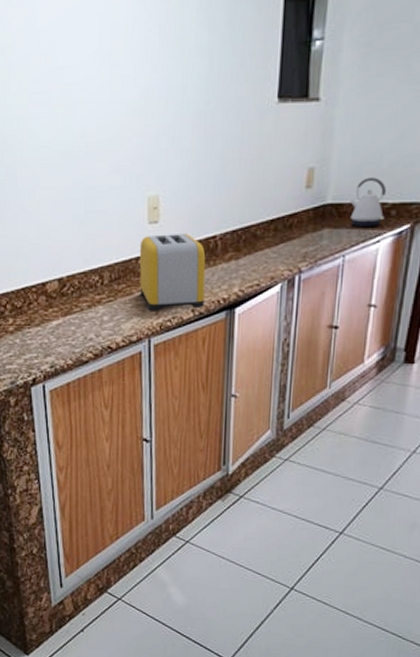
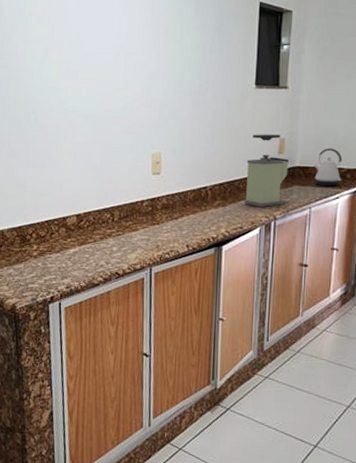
toaster: present [139,234,206,311] -> none [144,183,199,245]
coffee grinder: none [263,163,319,259] -> present [245,134,289,208]

